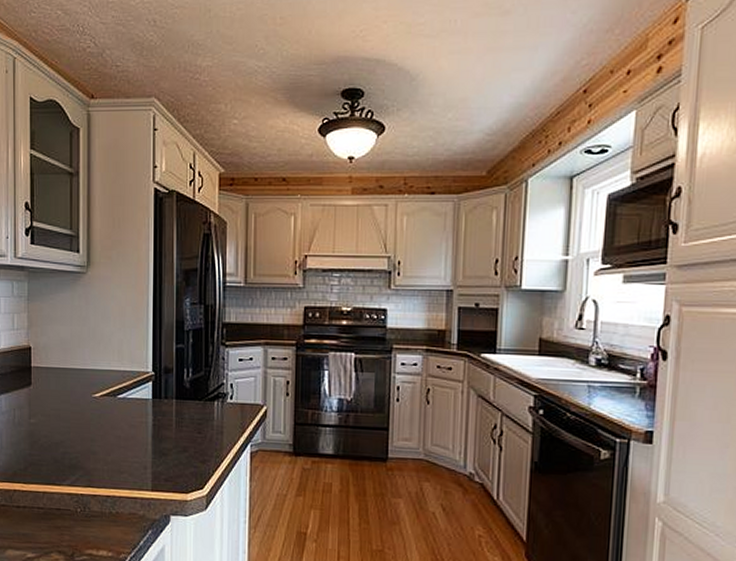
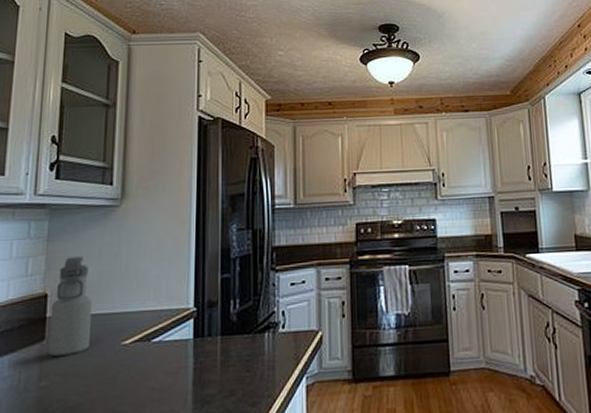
water bottle: none [34,316,68,400] -> present [48,256,93,356]

